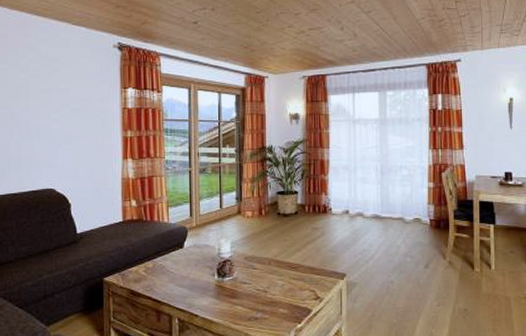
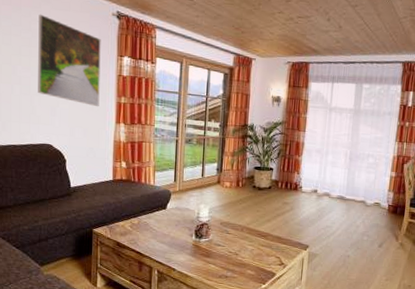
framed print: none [36,53,104,143] -> present [38,14,101,106]

